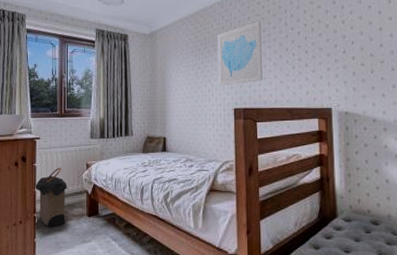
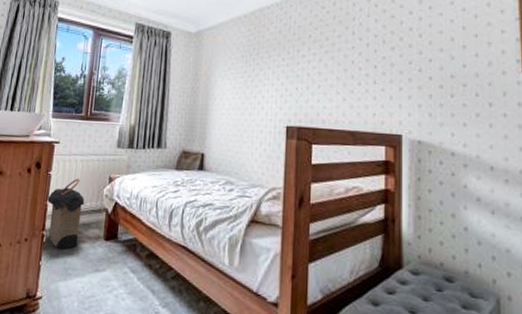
wall art: present [217,21,263,86] -> none [270,27,324,99]

